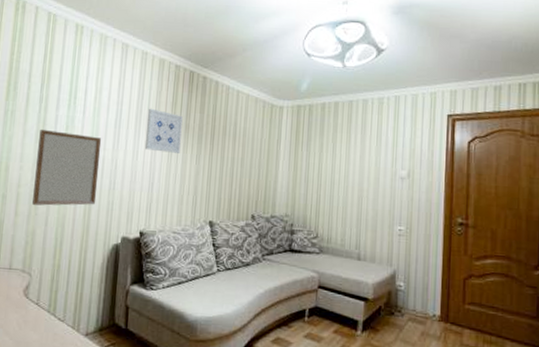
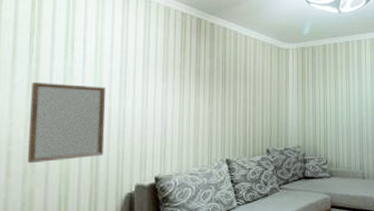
wall art: present [144,108,183,153] -> none [154,55,192,97]

